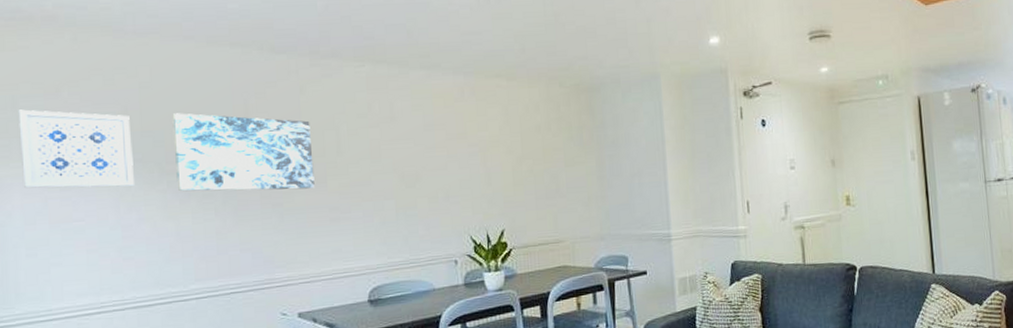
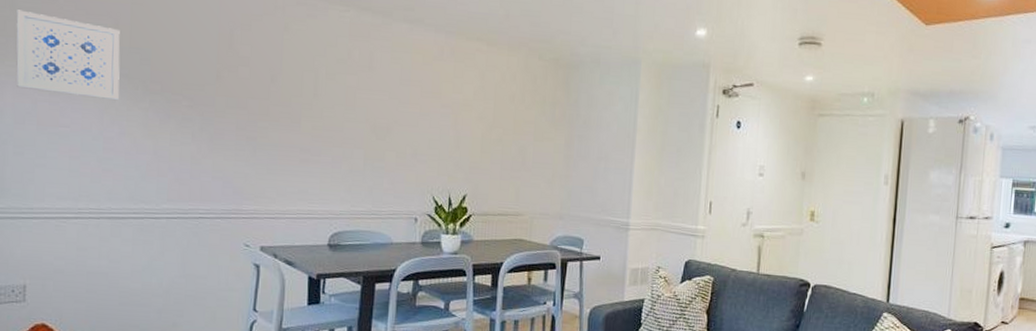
wall art: present [172,113,315,192] -> none [158,33,291,127]

